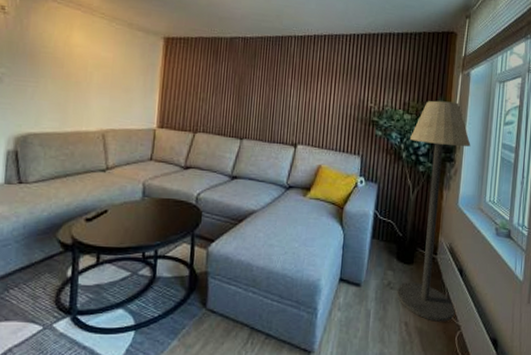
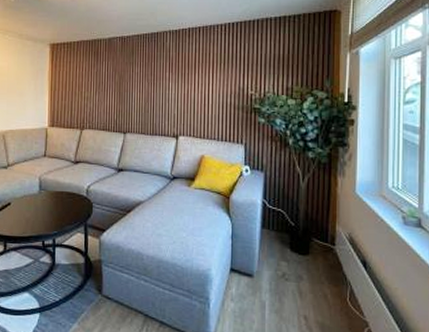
floor lamp: present [397,100,471,322] -> none [293,83,366,317]

